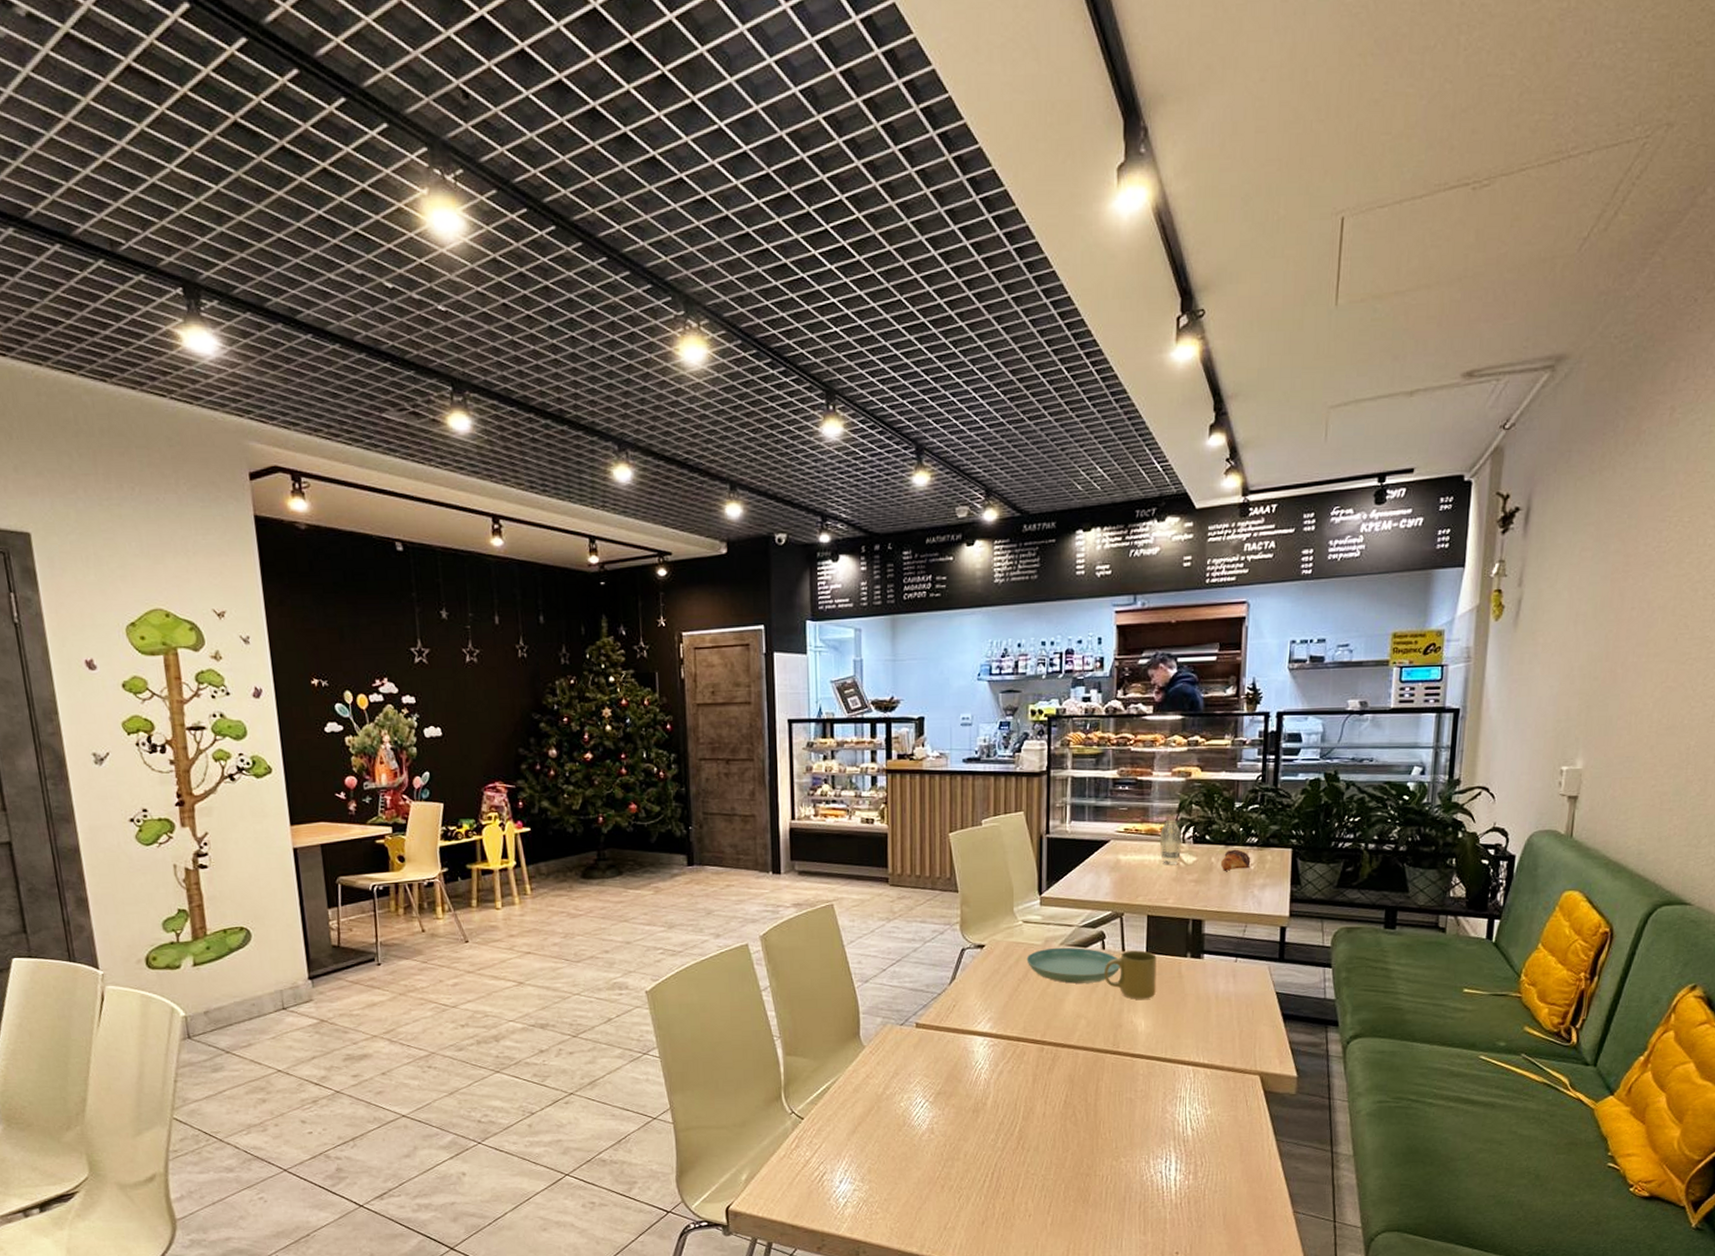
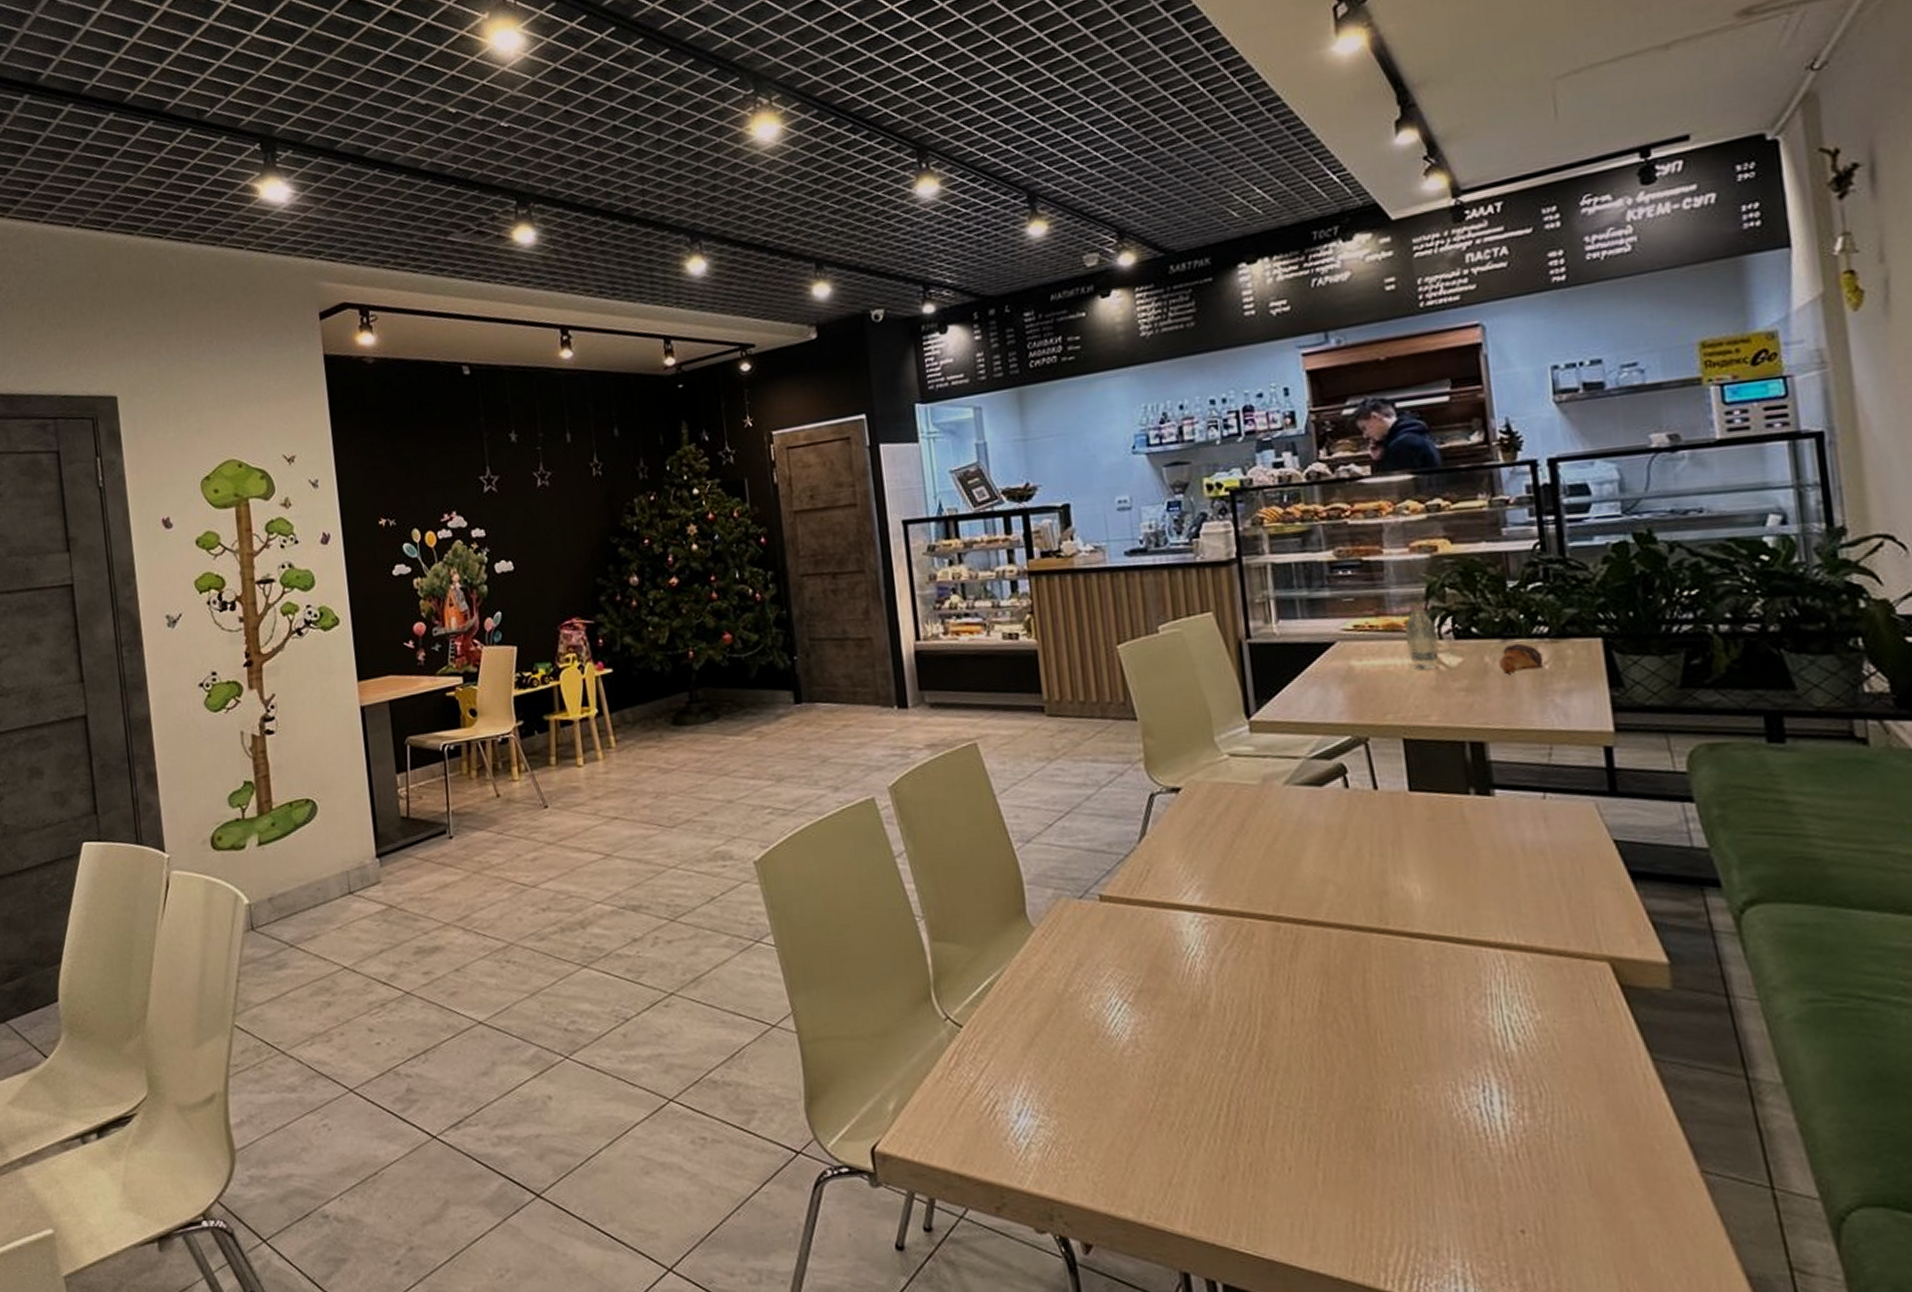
saucer: present [1026,947,1120,984] -> none [1240,786,1374,836]
cup: present [1104,950,1157,1000] -> none [1352,787,1432,857]

